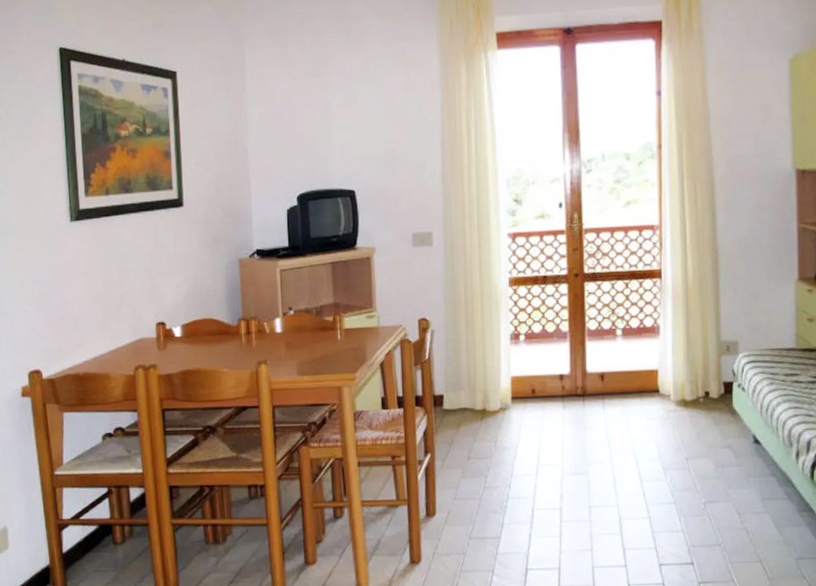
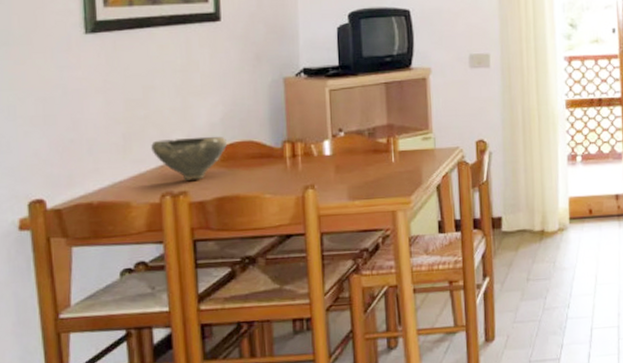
bowl: none [126,314,190,355] -> present [151,136,227,181]

